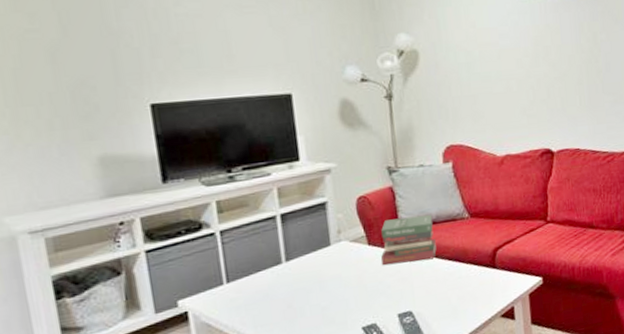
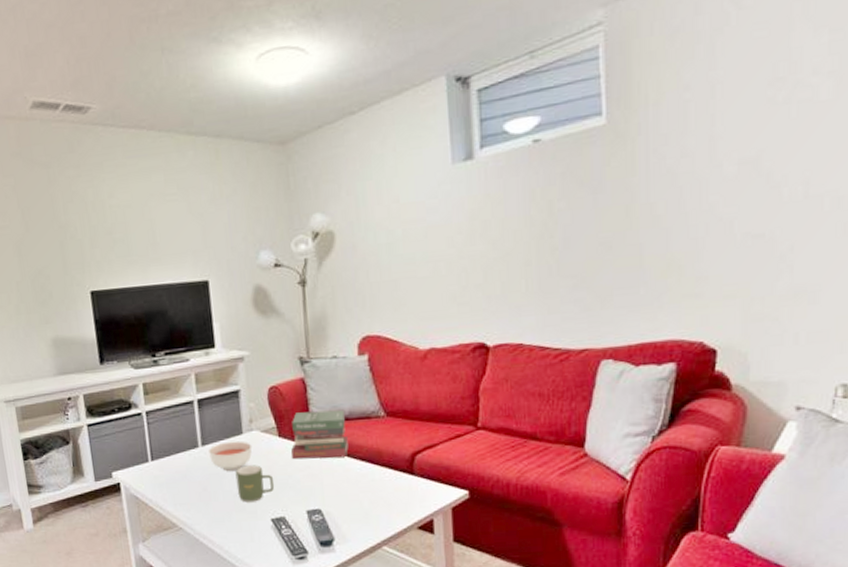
bowl: none [294,252,341,285] -> present [209,441,253,471]
mug: none [323,275,365,314] -> present [235,465,275,503]

